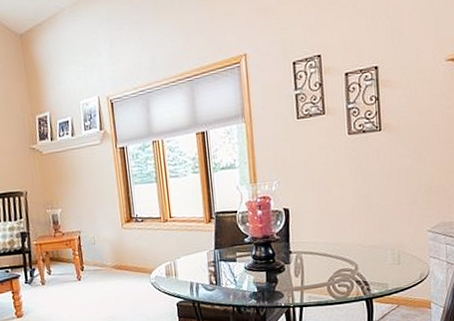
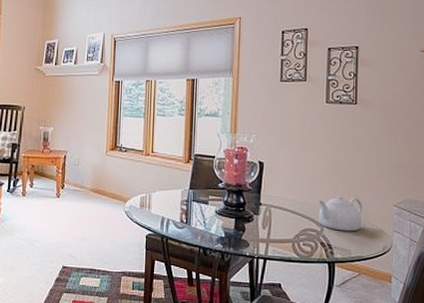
teapot: none [349,229,397,266] -> present [317,195,363,232]

